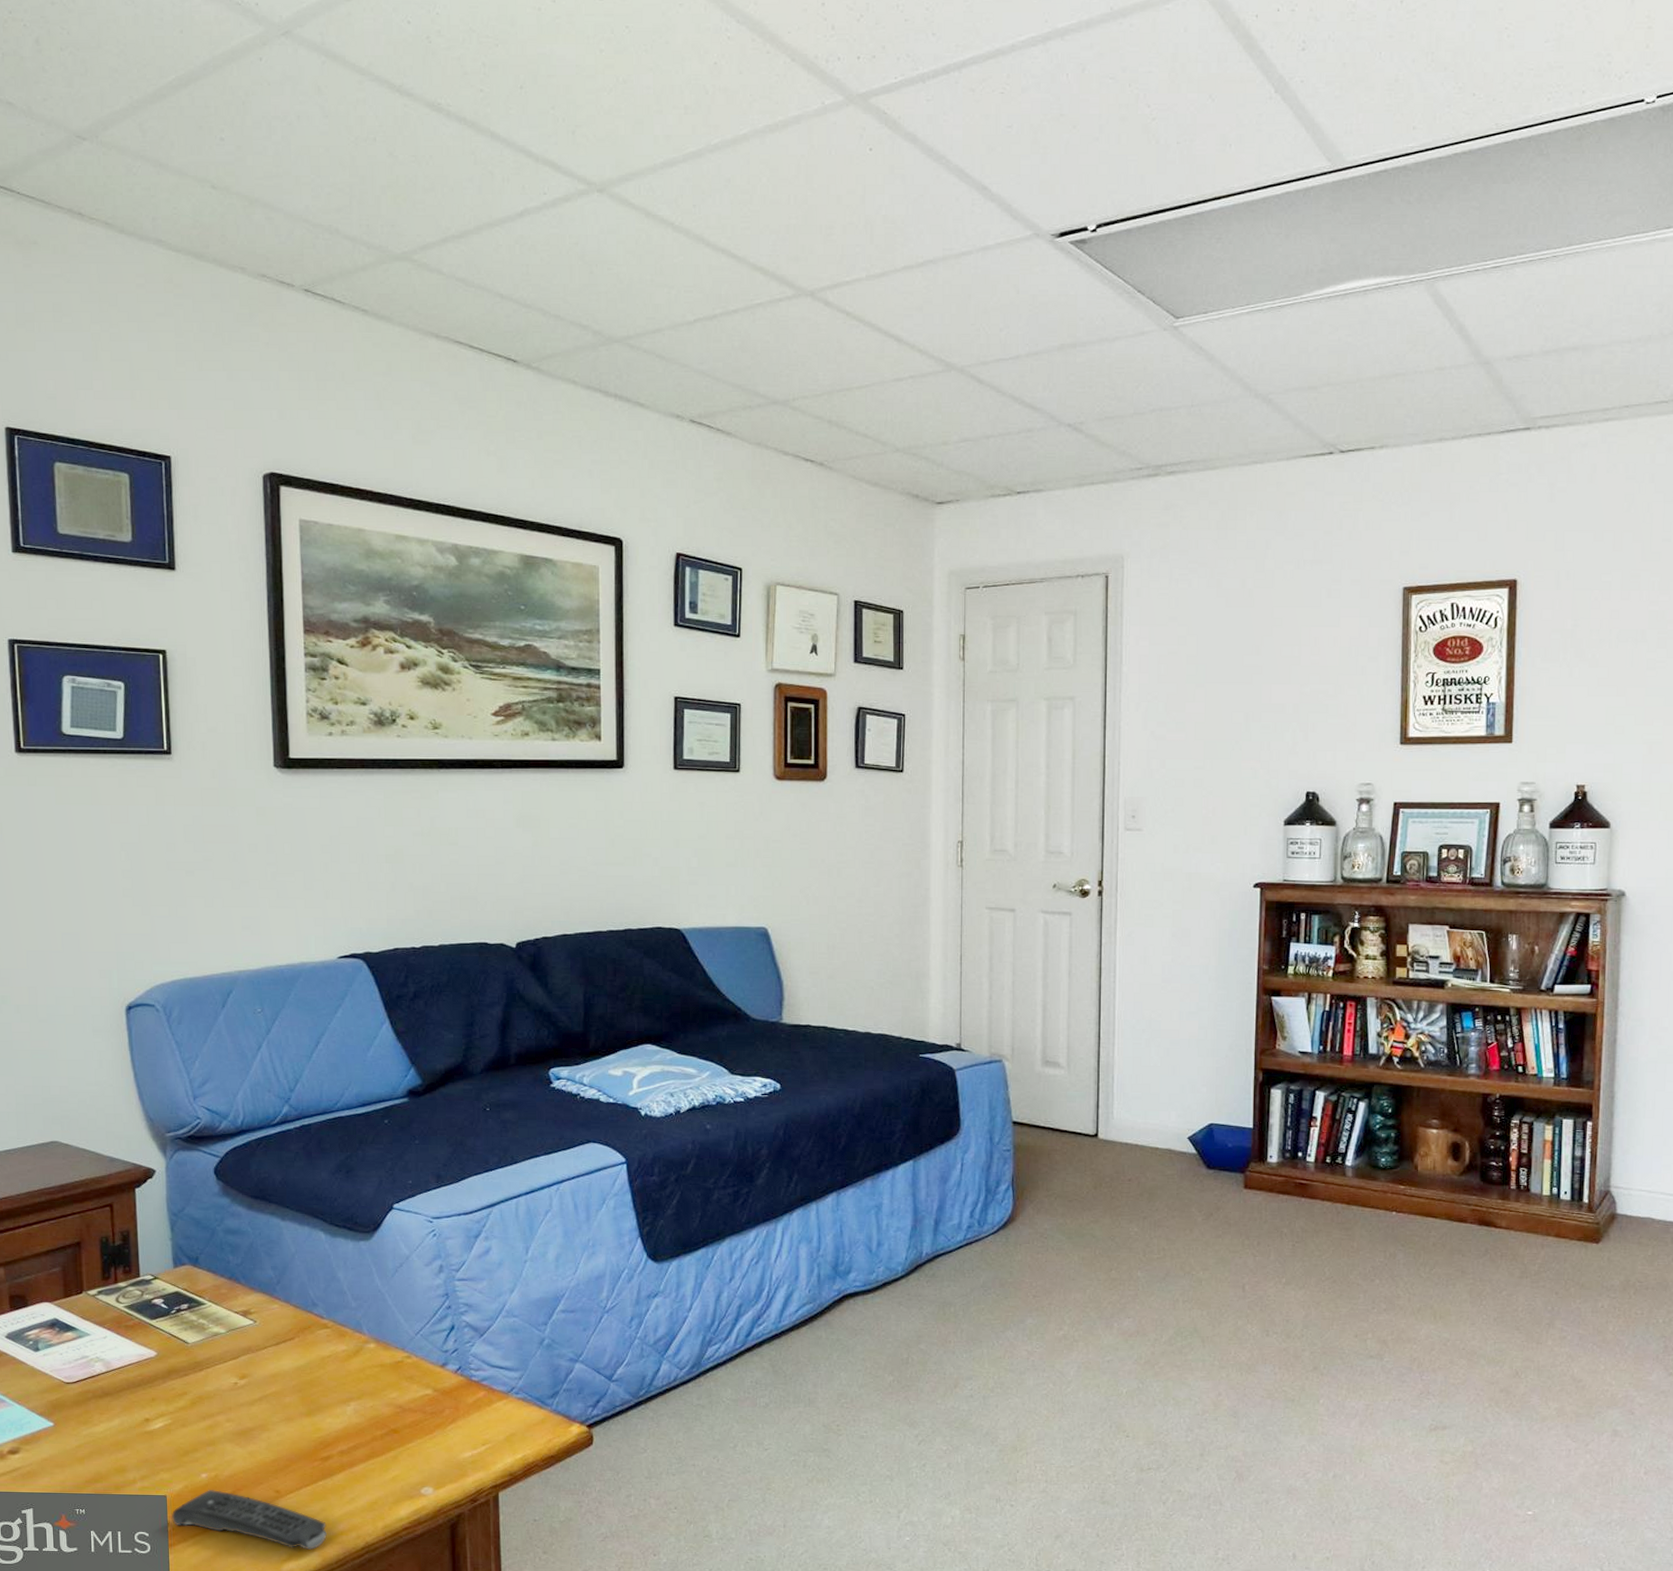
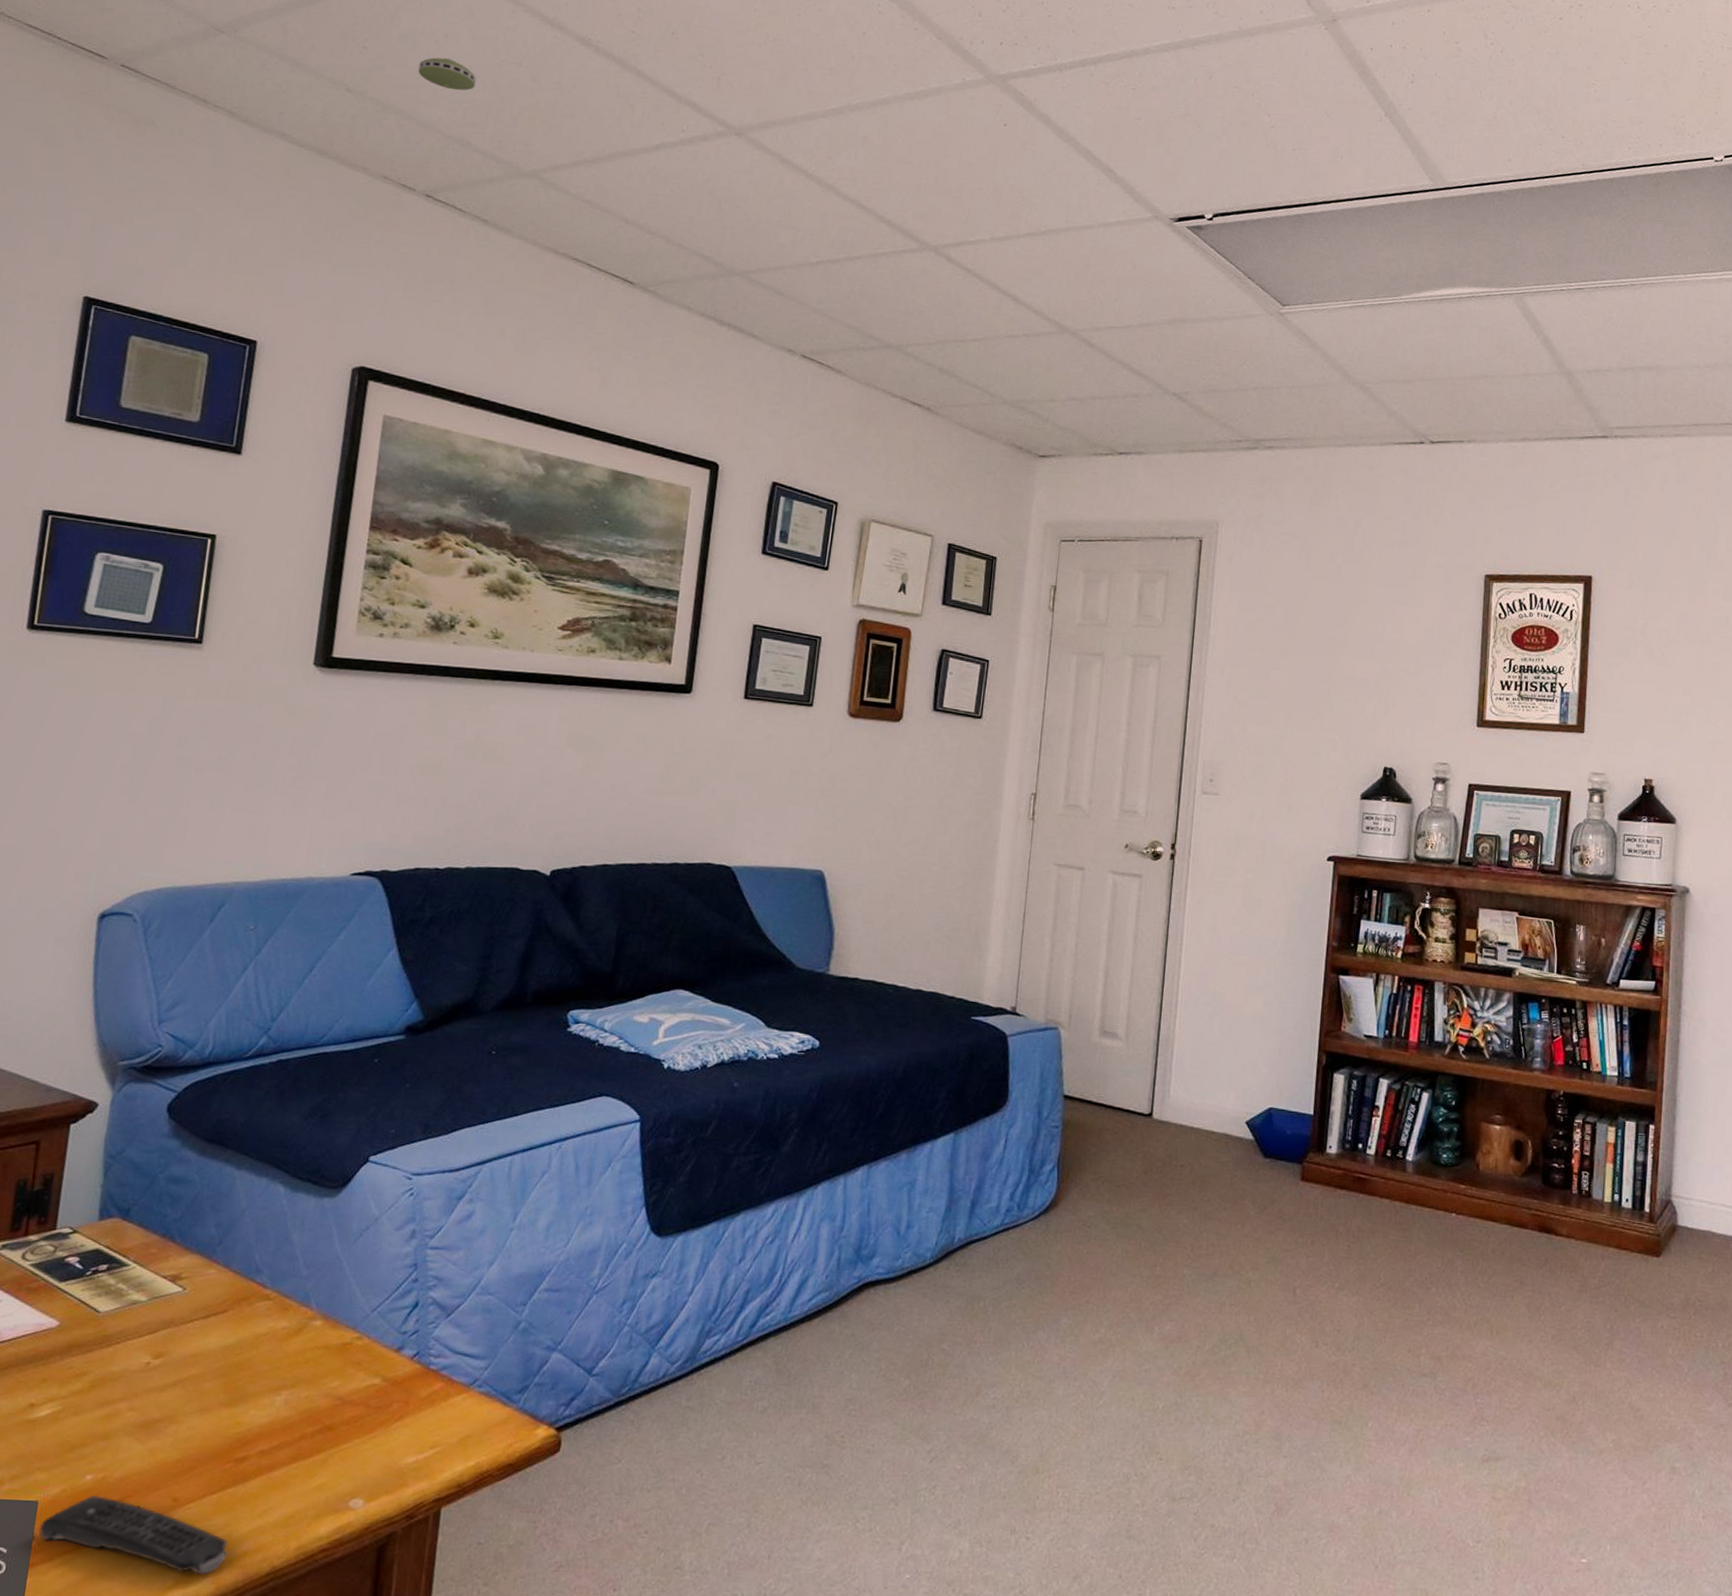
smoke detector: none [277,142,334,175] -> present [418,57,476,91]

